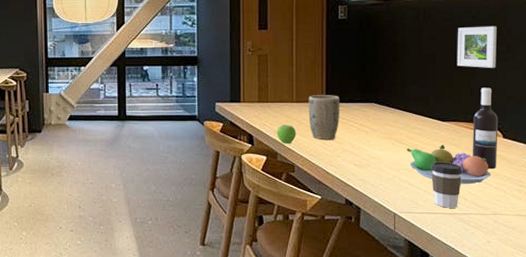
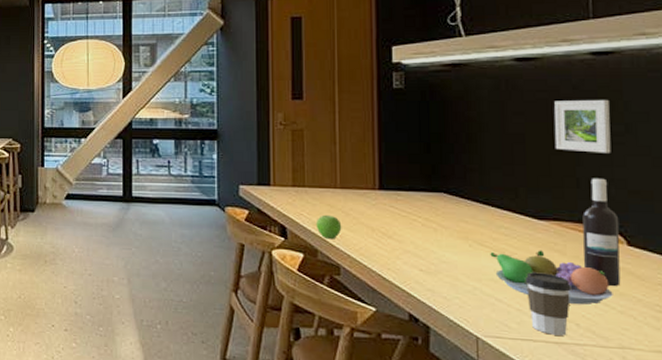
plant pot: present [308,95,340,141] -> none [356,180,398,238]

